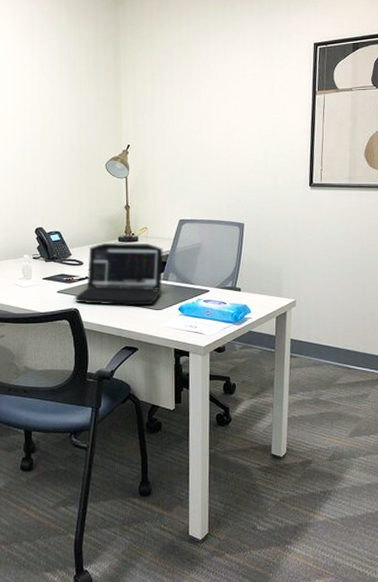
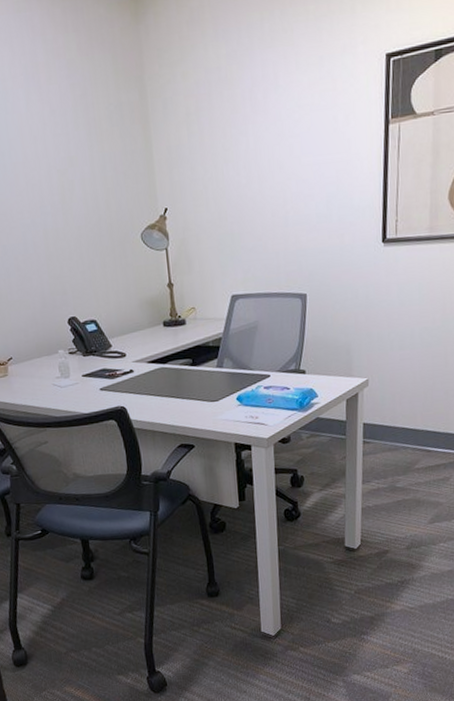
laptop: present [74,242,163,306] -> none [119,326,217,401]

